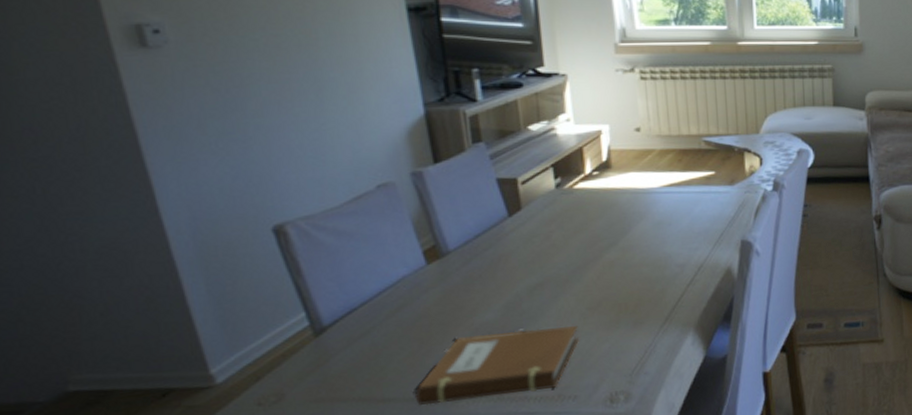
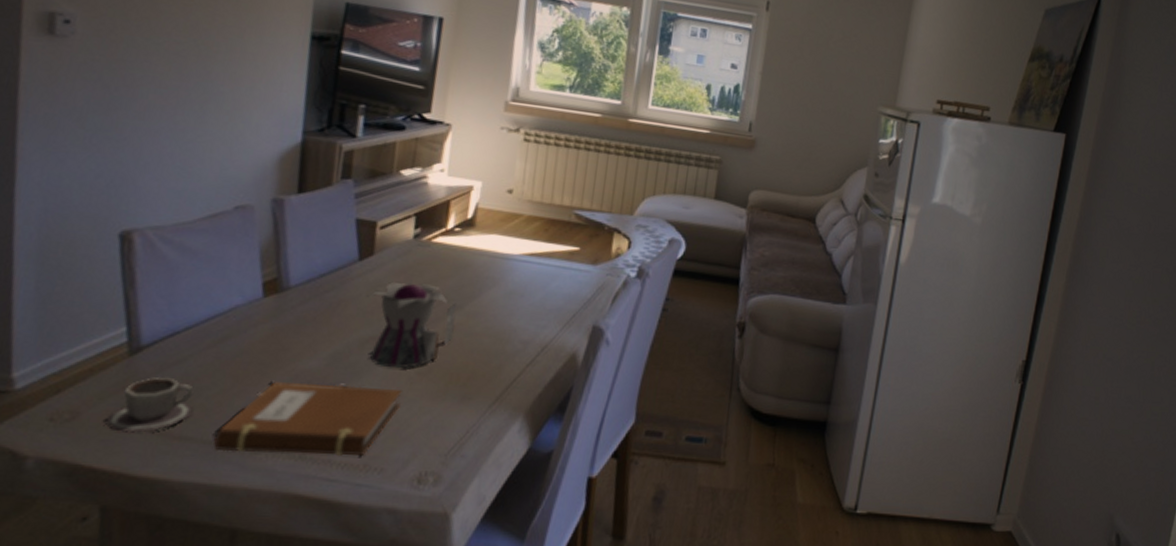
cup: none [310,350,390,405] -> present [105,377,194,433]
teapot: none [523,228,615,309] -> present [365,281,457,369]

